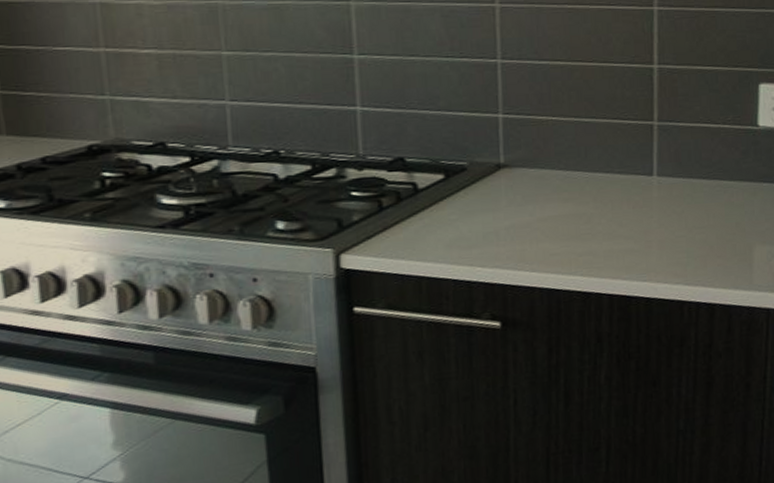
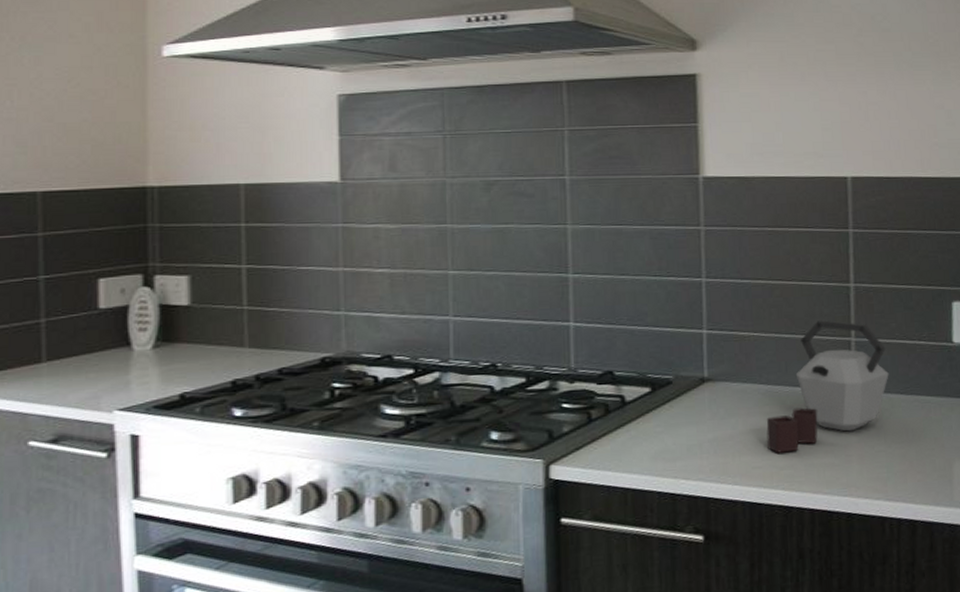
kettle: none [565,103,692,240] -> present [766,319,889,453]

